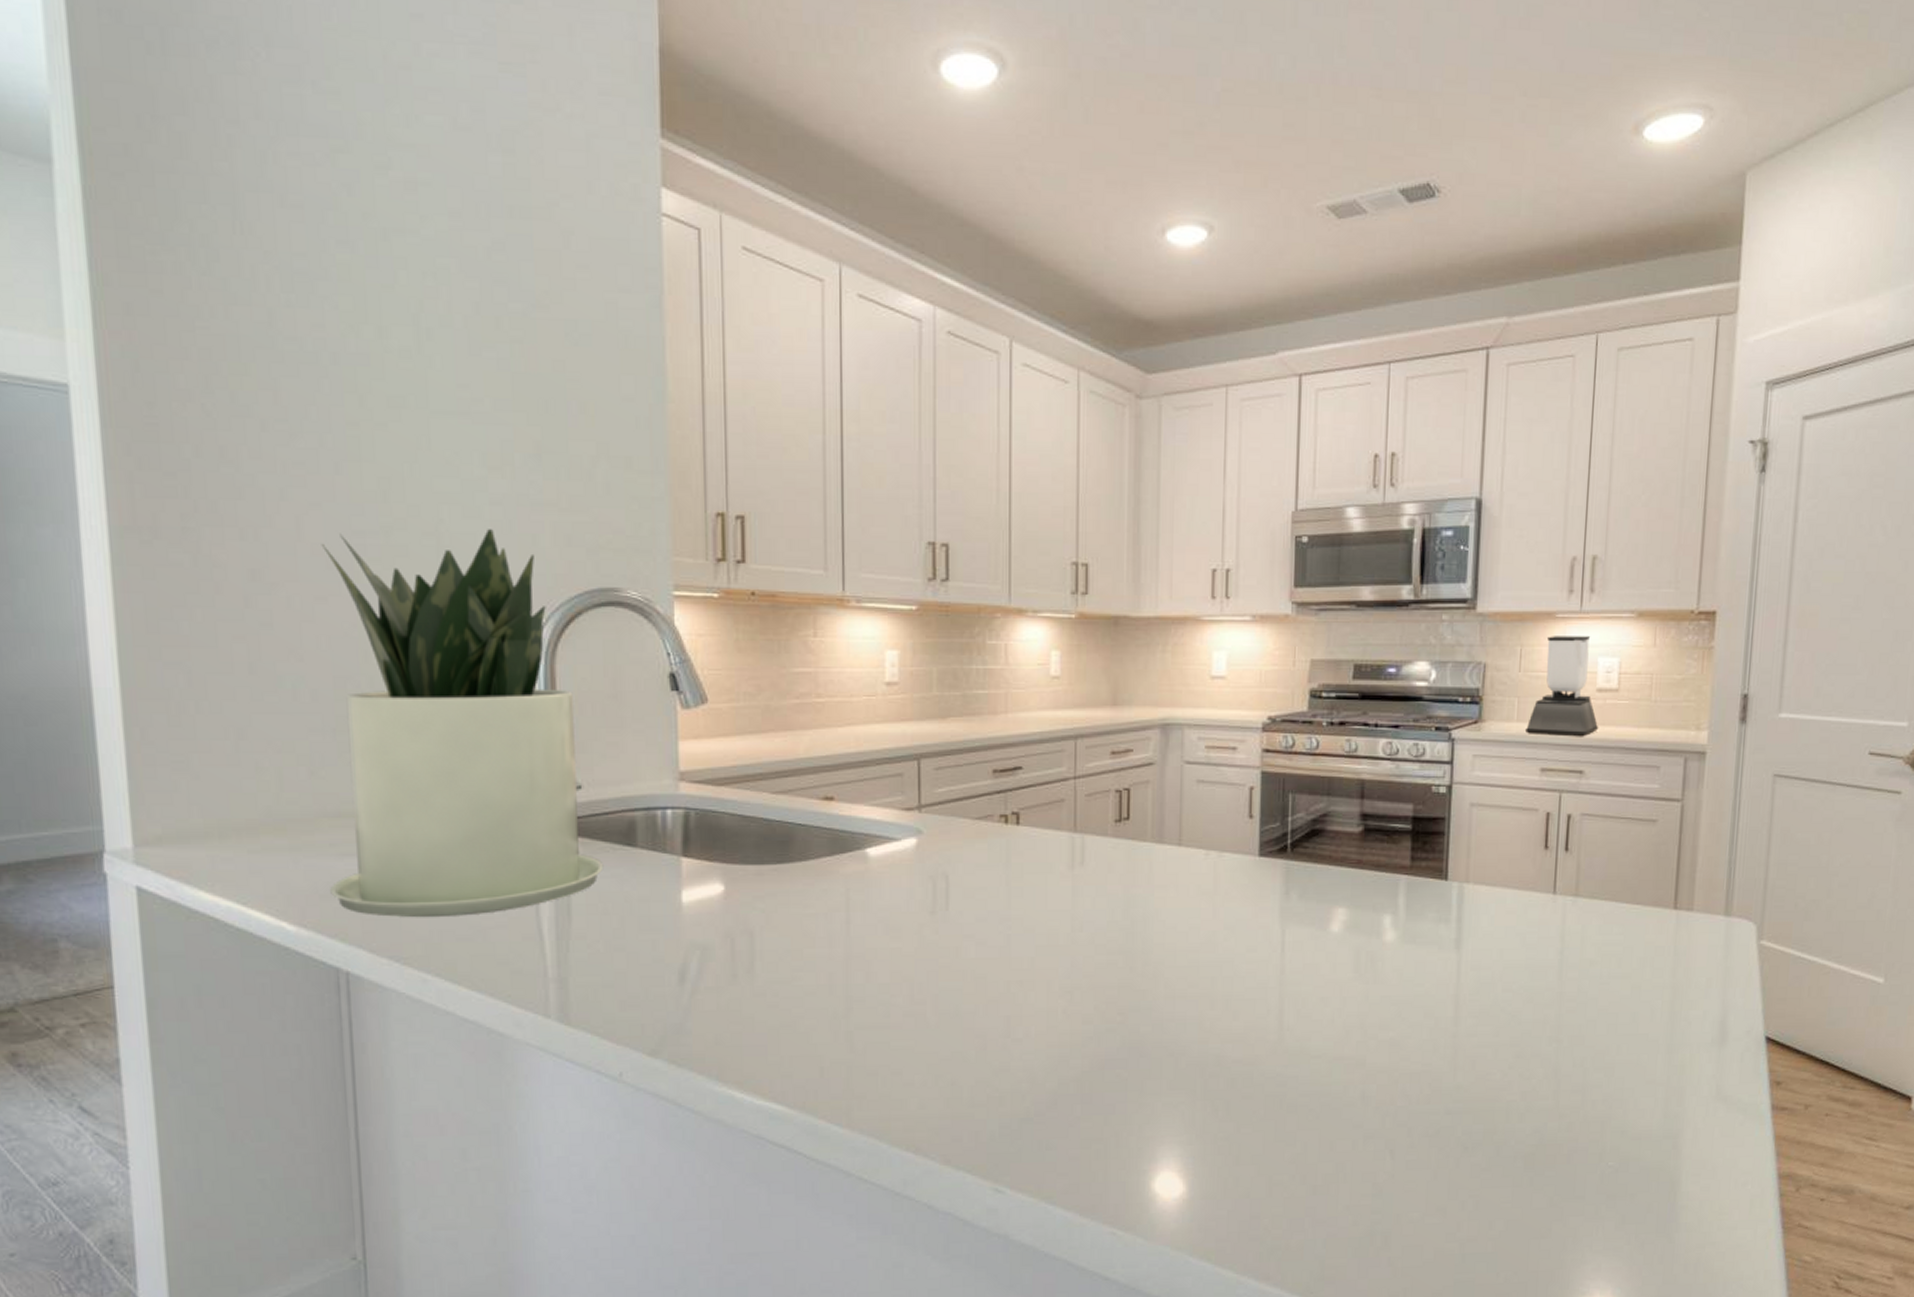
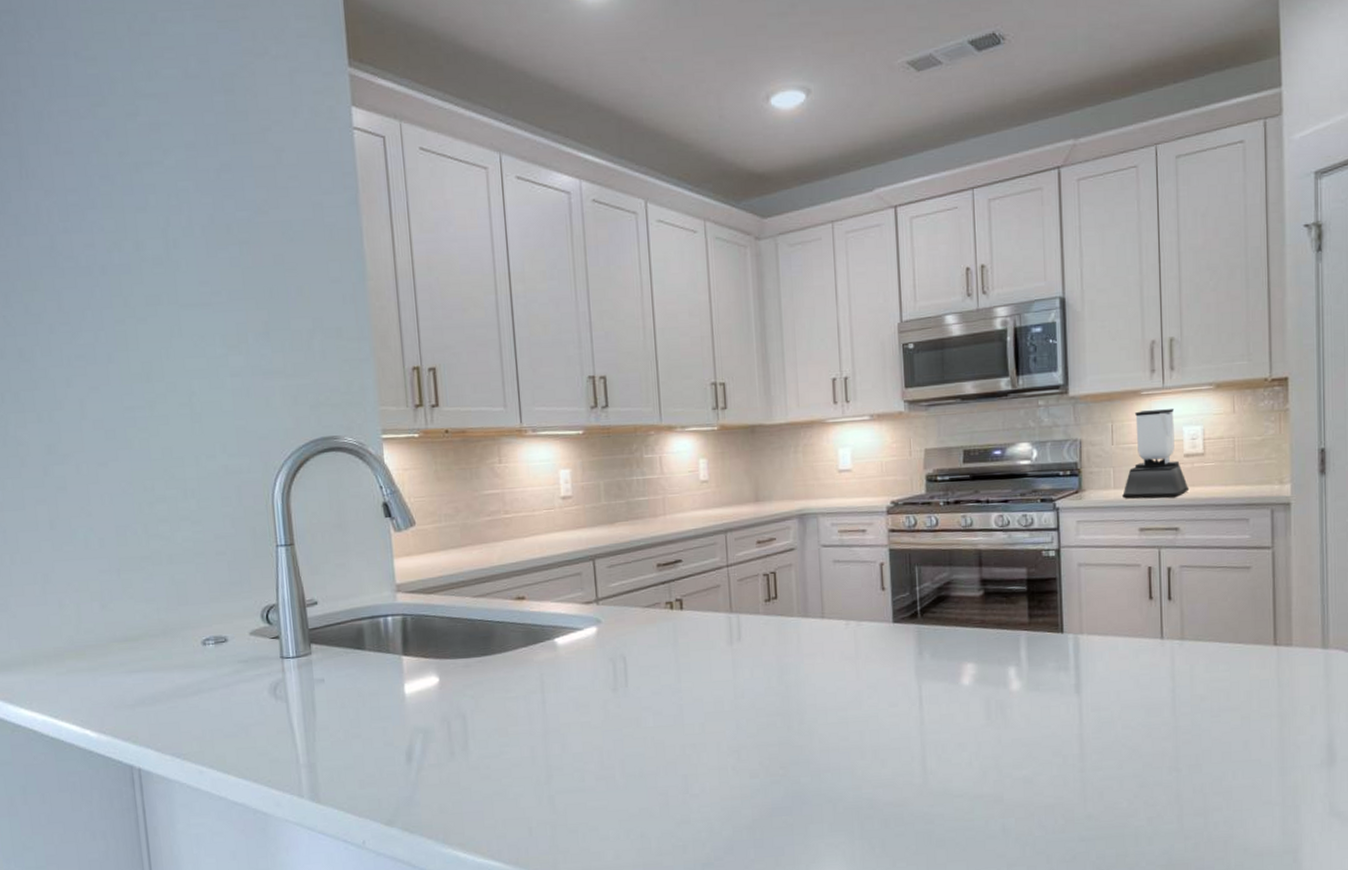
planter: present [321,529,604,918] -> none [101,396,340,721]

